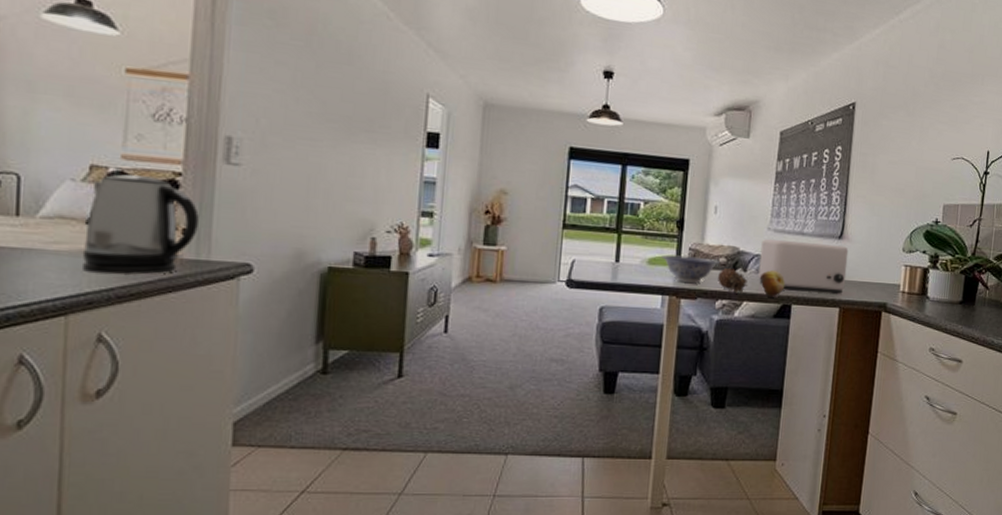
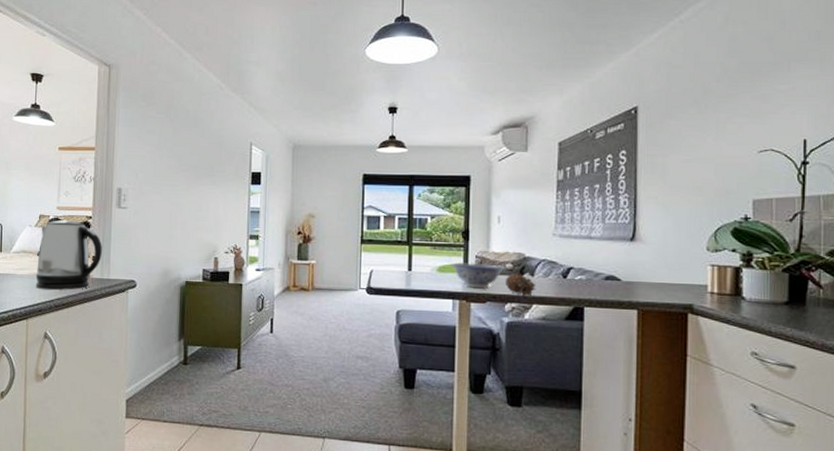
toaster: present [758,238,849,295] -> none [546,244,643,297]
fruit: present [759,270,786,297] -> none [548,274,576,300]

